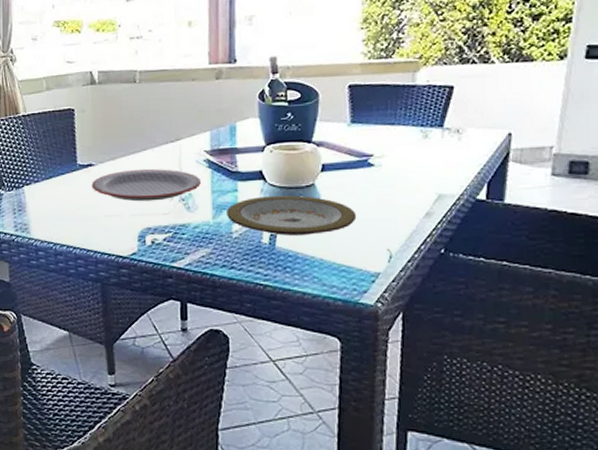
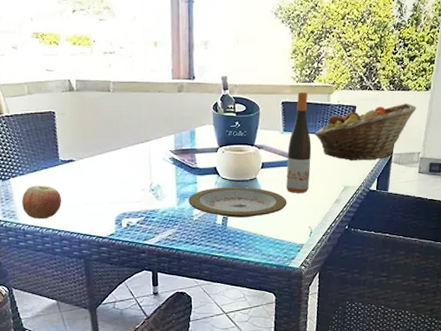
apple: none [35,194,78,234] -> present [22,185,61,220]
plate: present [92,169,201,202] -> none [73,165,167,192]
wine bottle: none [354,70,390,204] -> present [285,92,312,193]
fruit basket: none [394,78,545,160] -> present [314,103,416,161]

